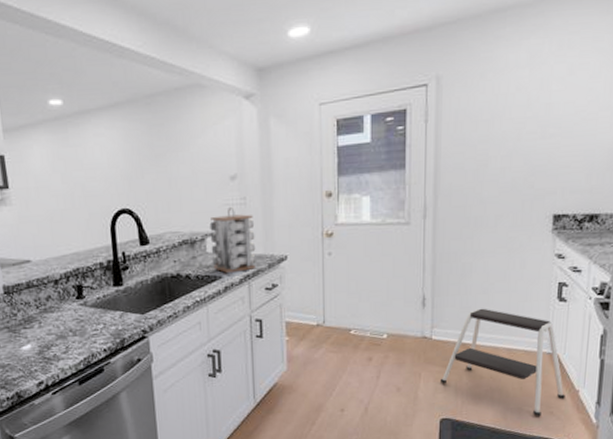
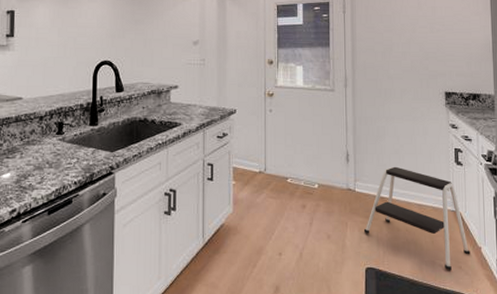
spice rack: present [209,206,257,273] -> none [174,65,211,120]

